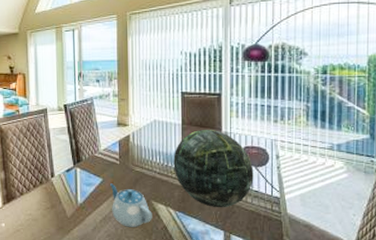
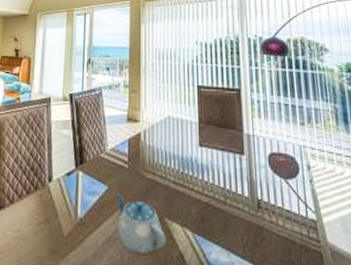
decorative orb: present [173,129,254,208] -> none [190,129,284,232]

